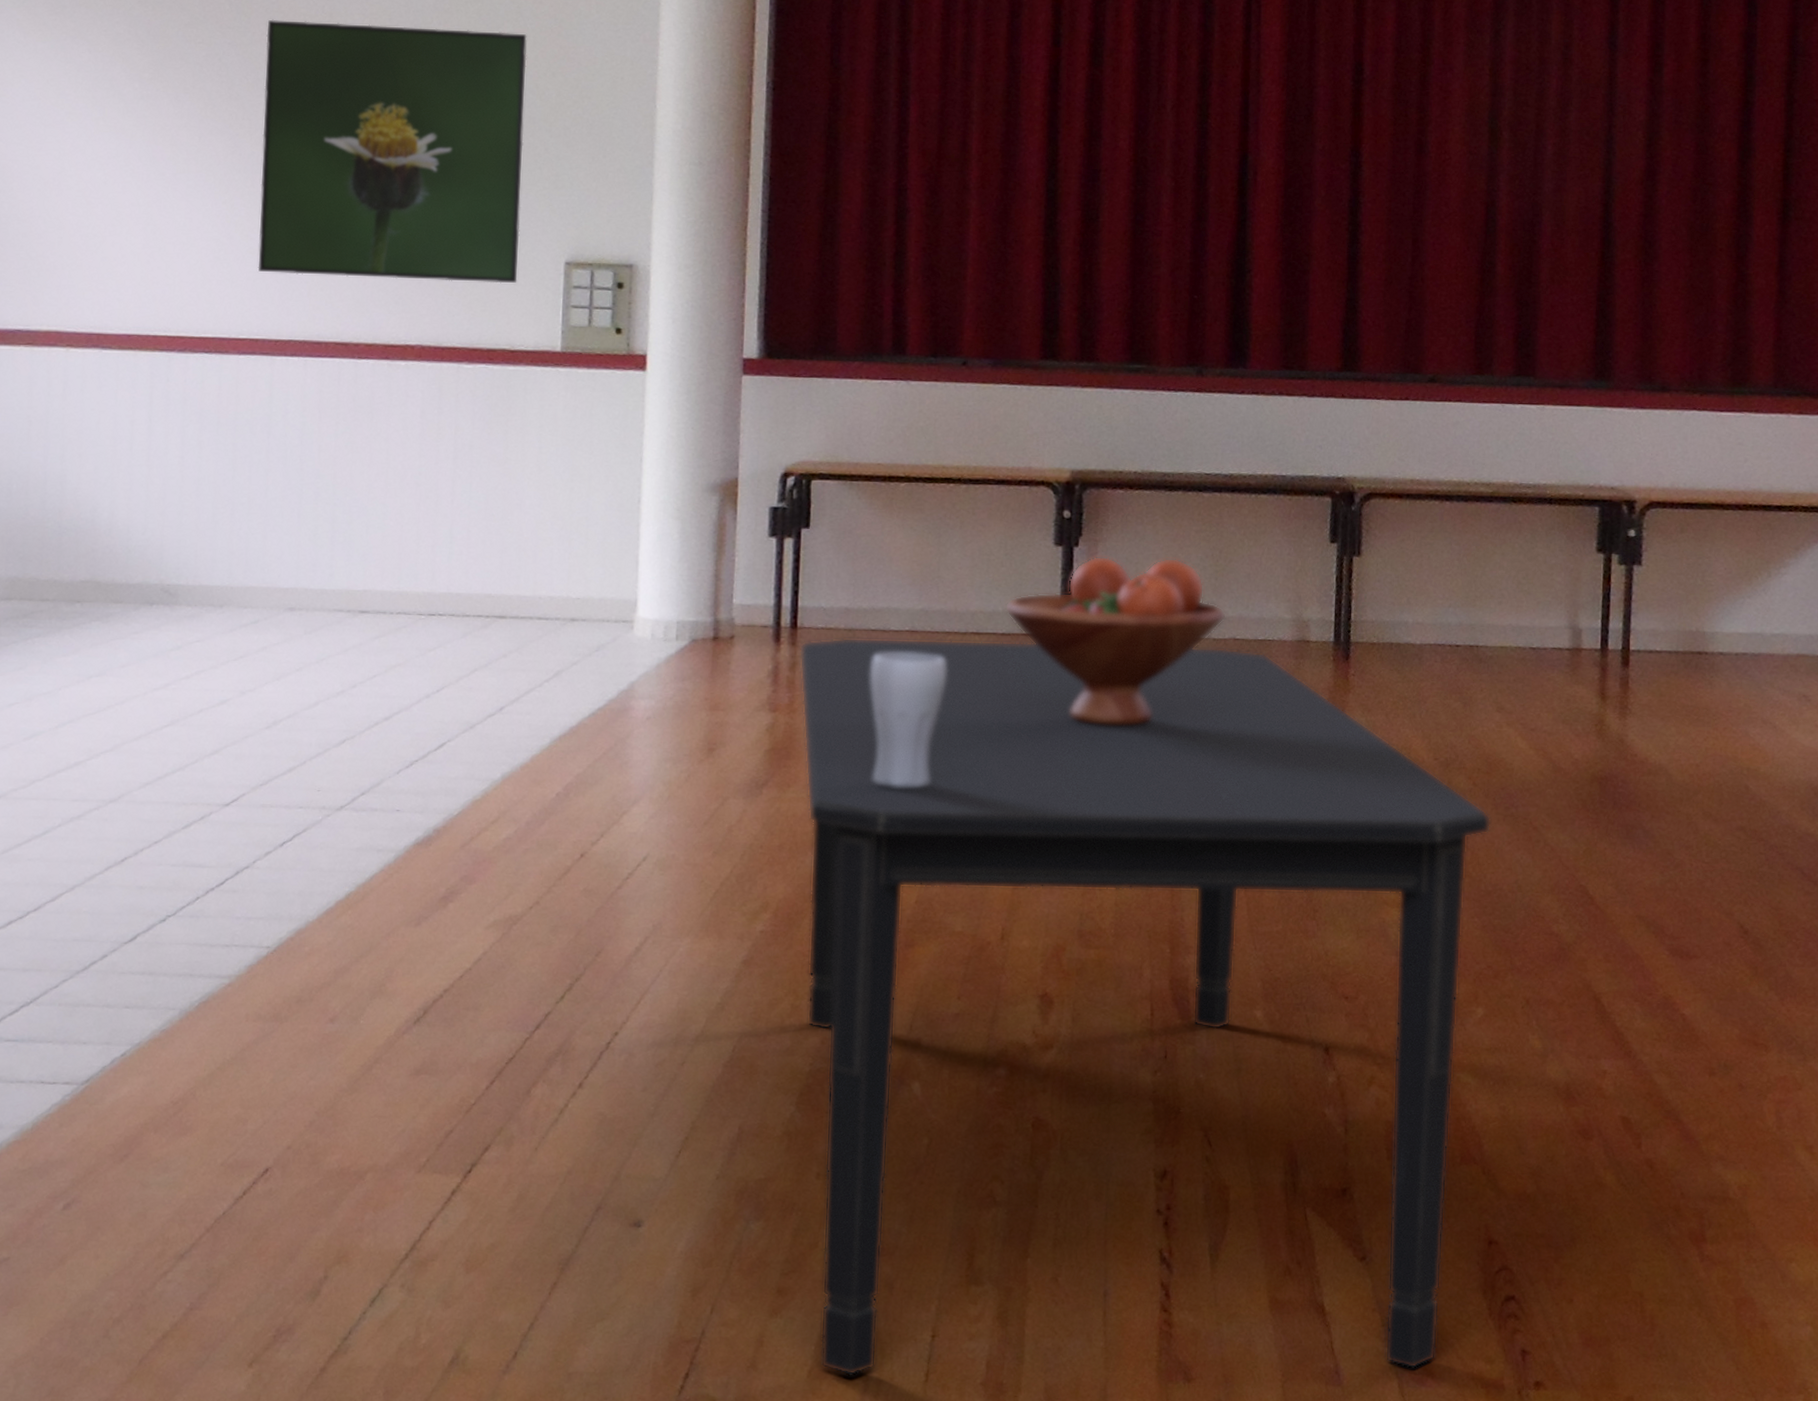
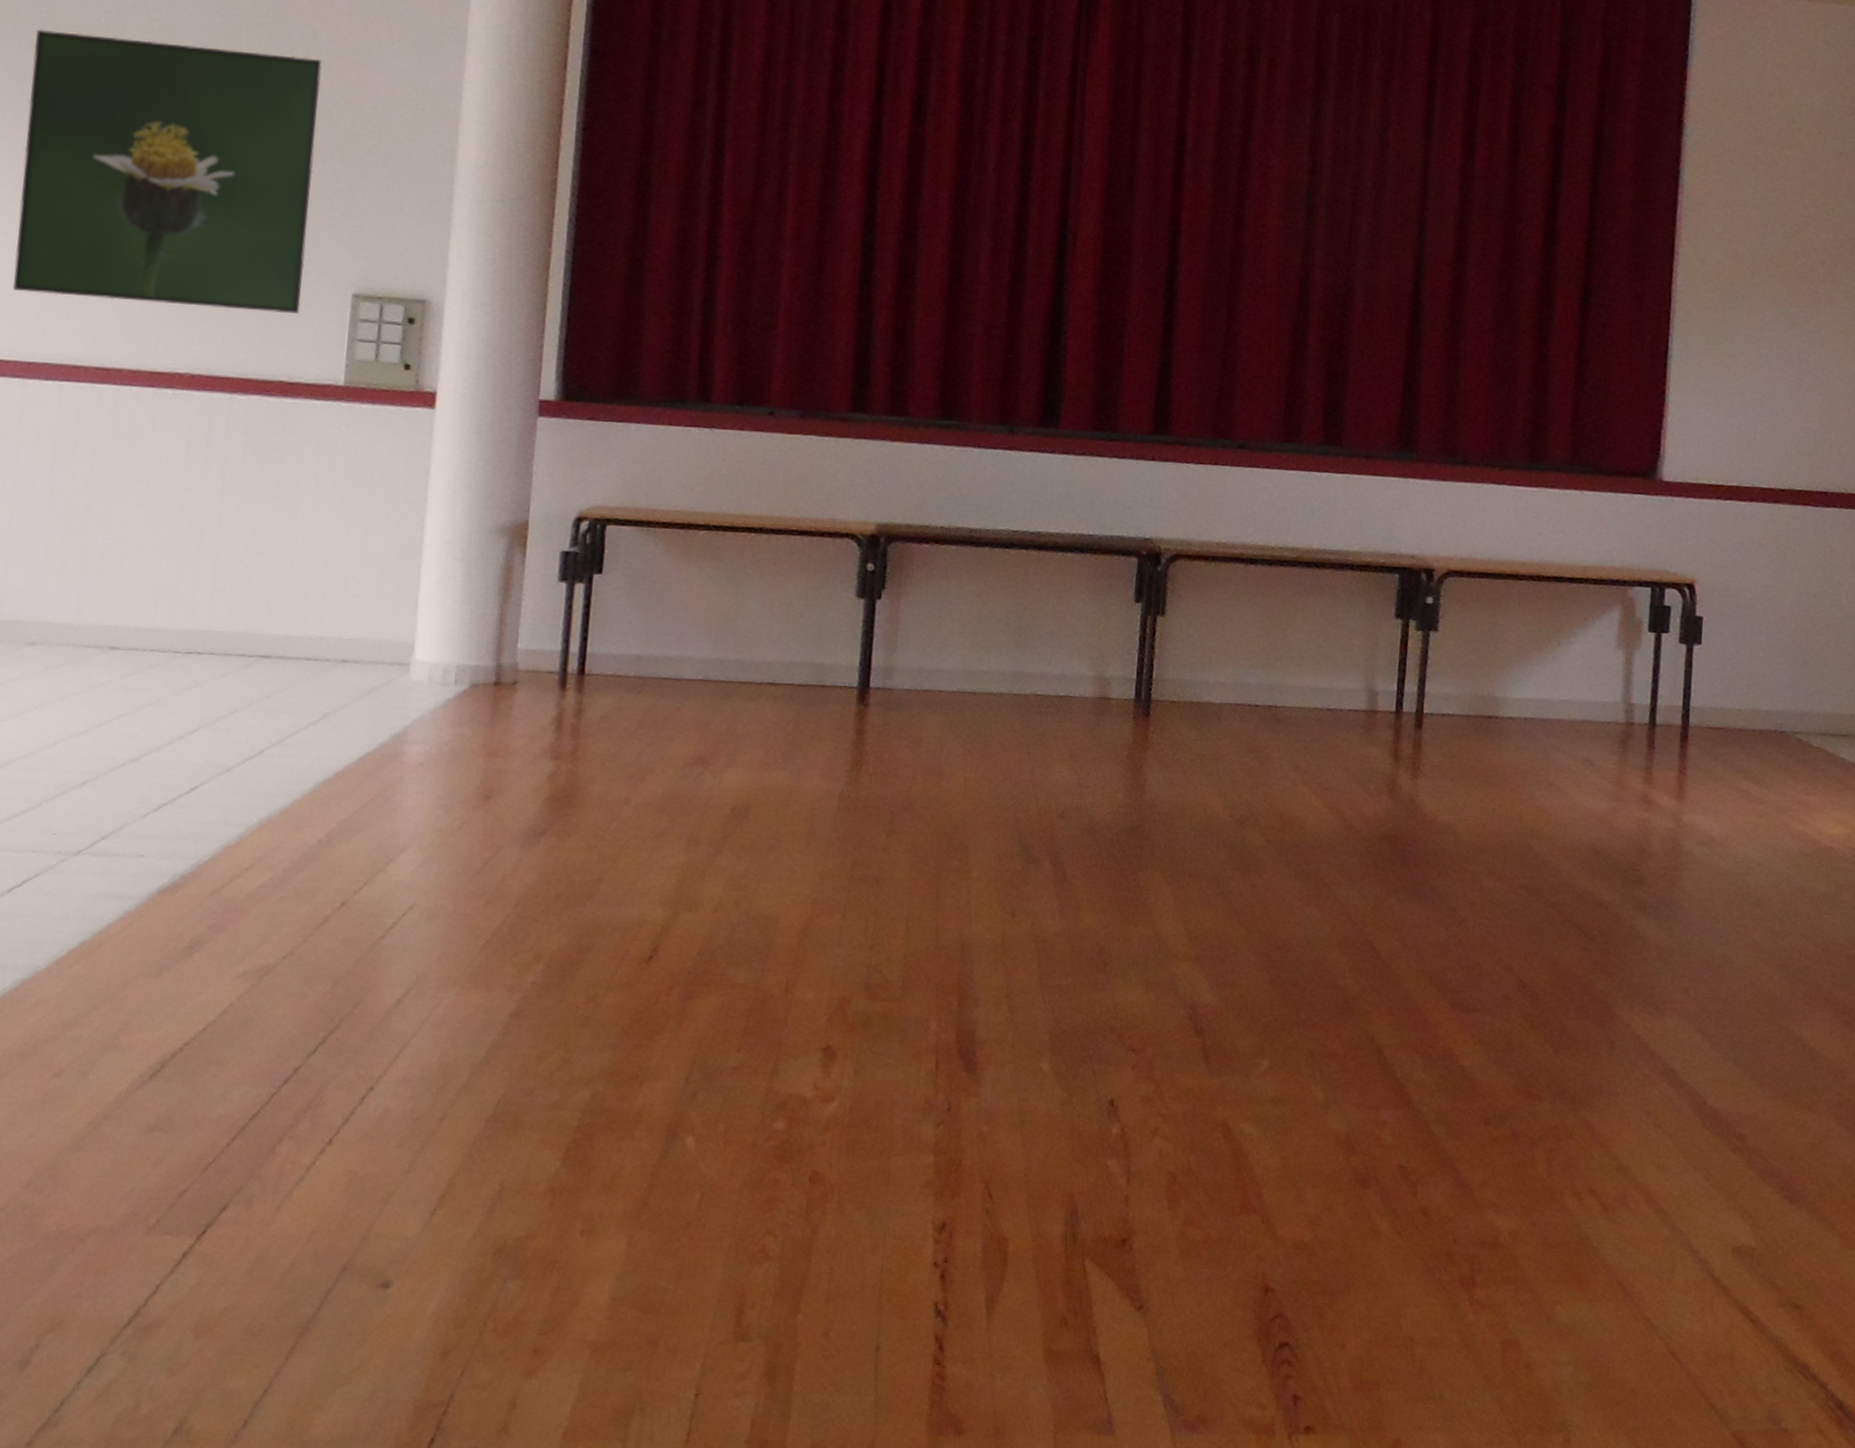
dining table: present [799,637,1492,1376] -> none [576,685,1284,1437]
drinking glass: present [870,652,946,789] -> none [658,701,740,839]
fruit bowl: present [1004,556,1226,726] -> none [802,609,1028,779]

